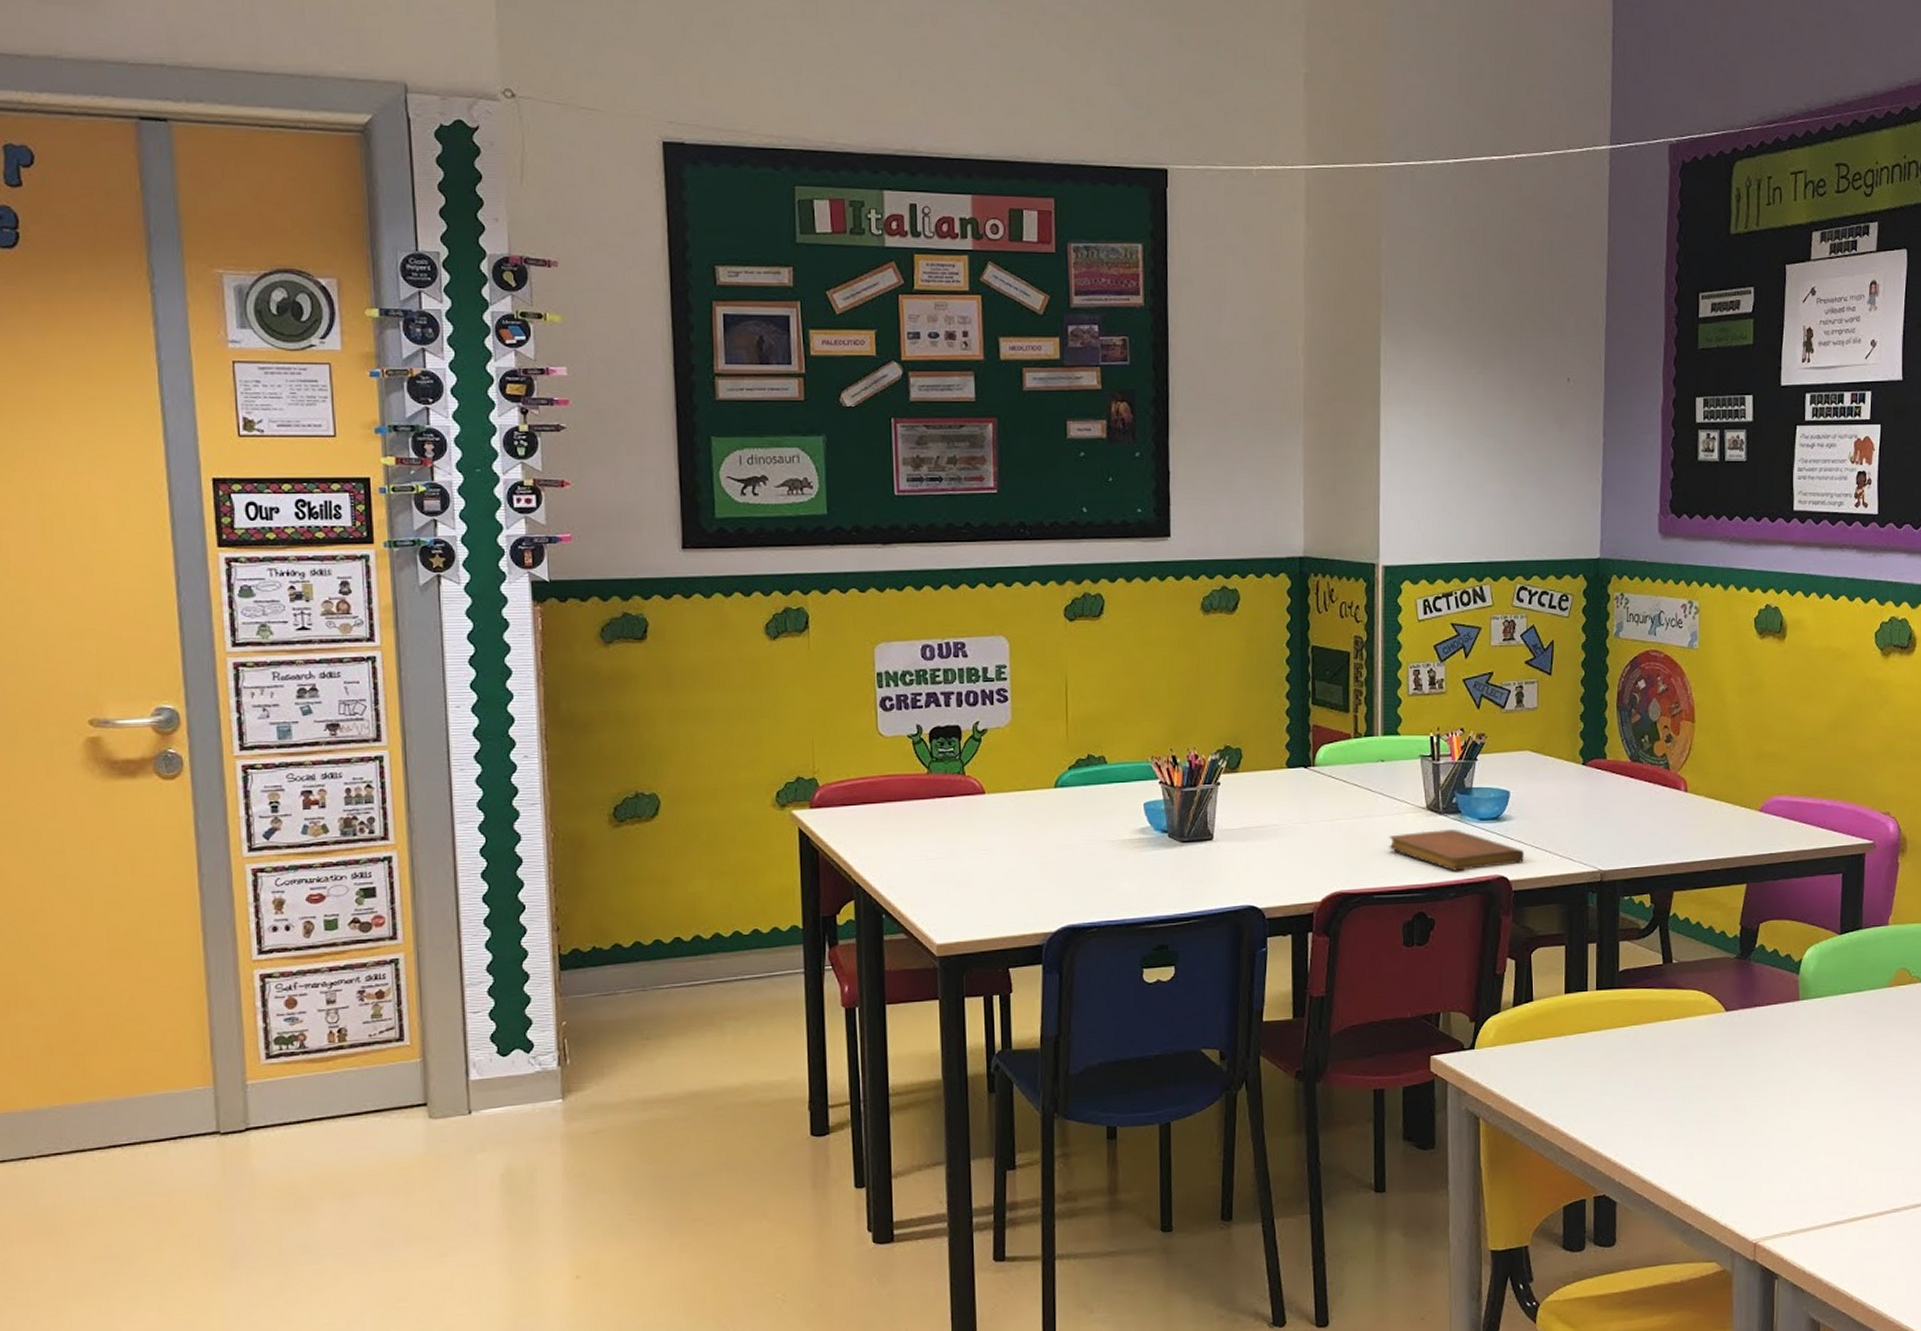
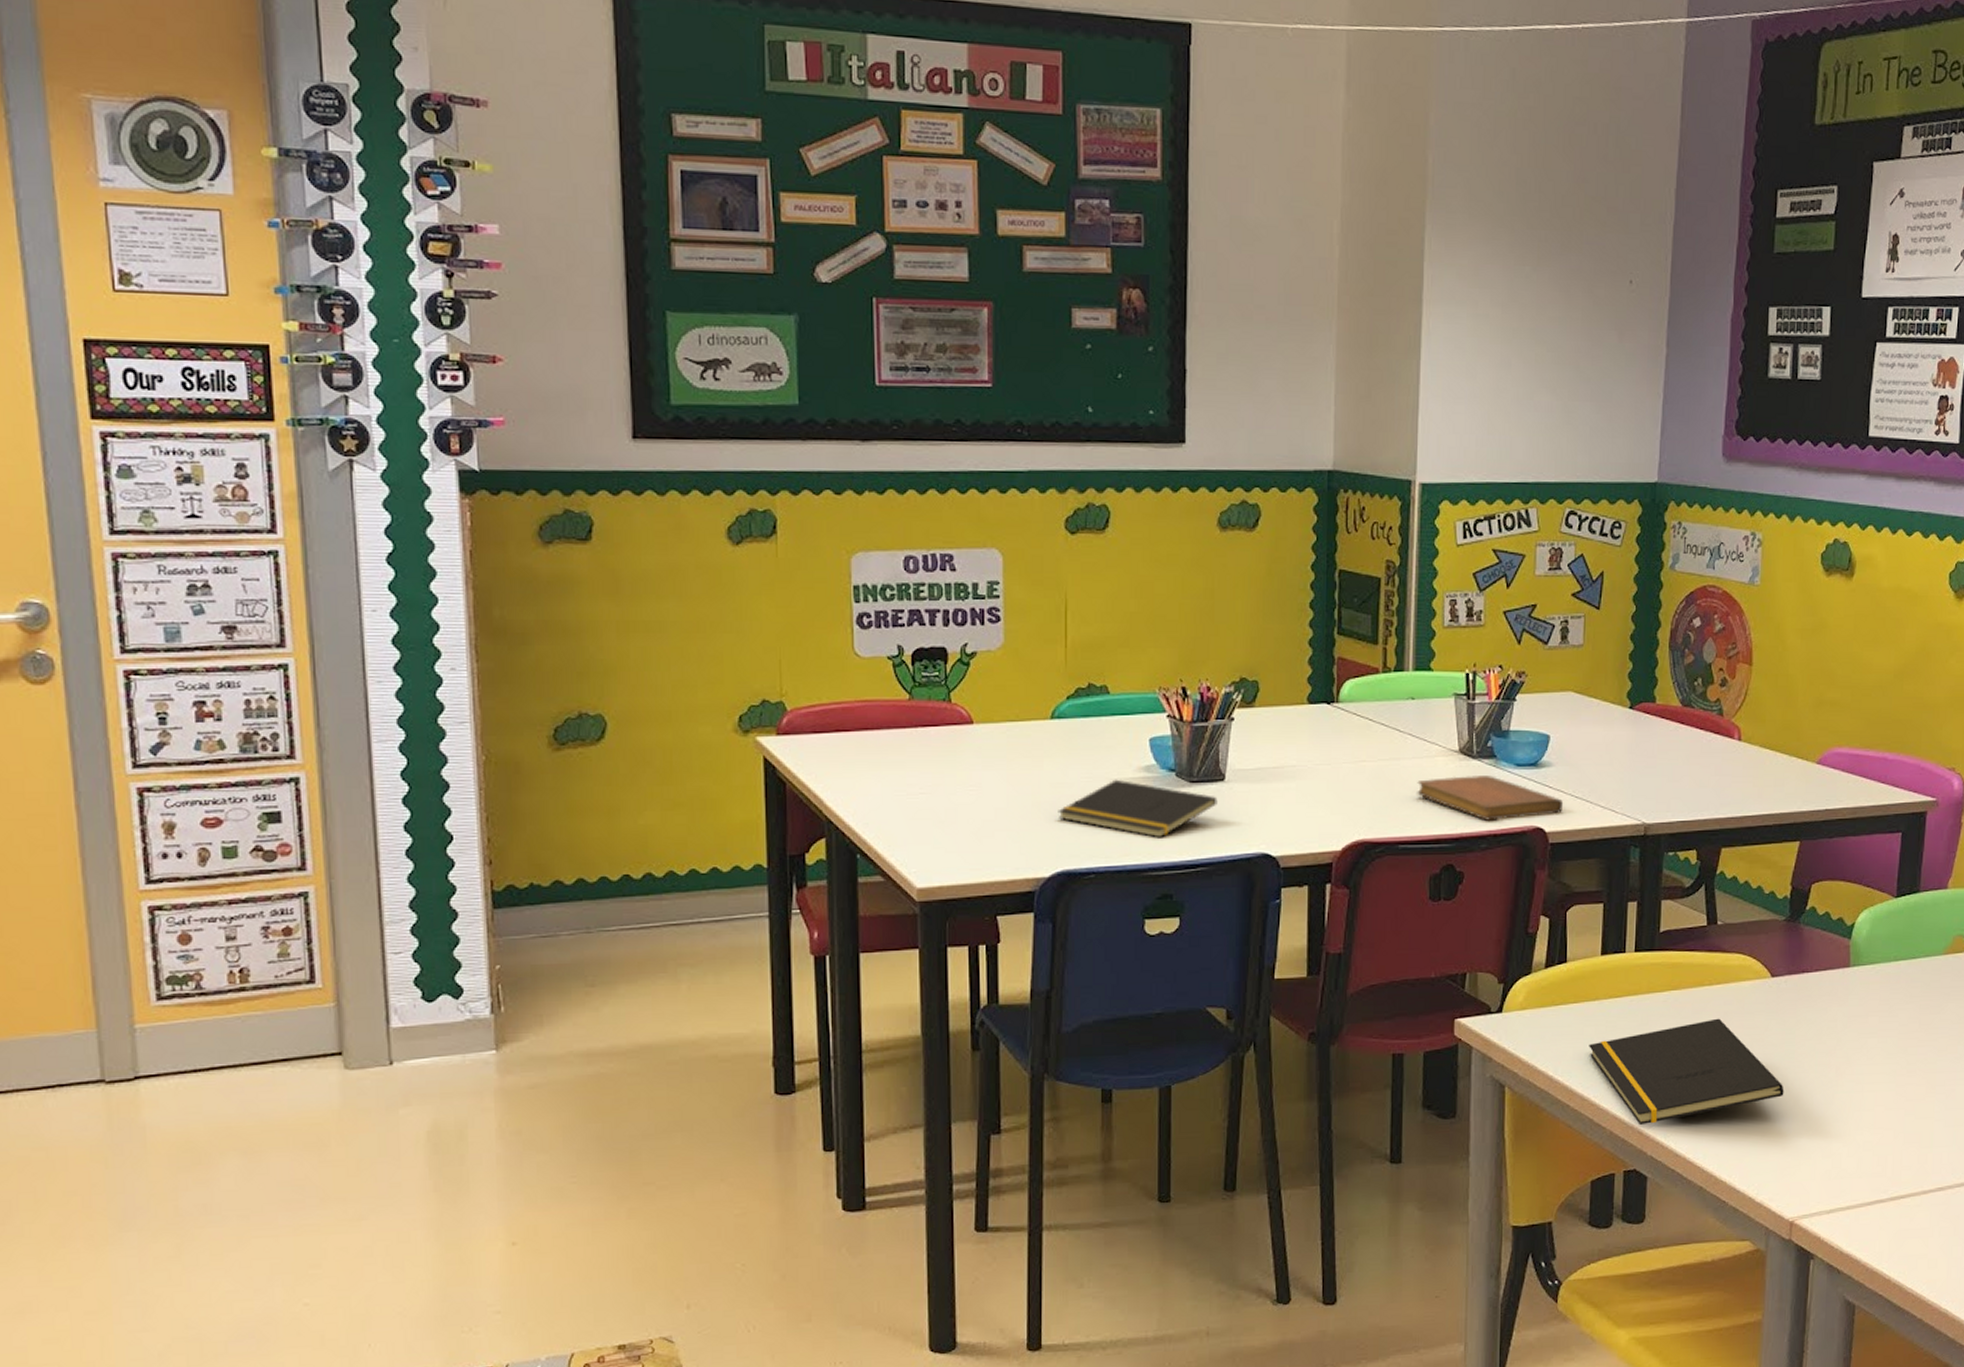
notepad: none [1062,840,1207,894] -> present [1058,779,1218,838]
notepad: none [1556,1051,1743,1154] -> present [1589,1018,1784,1126]

